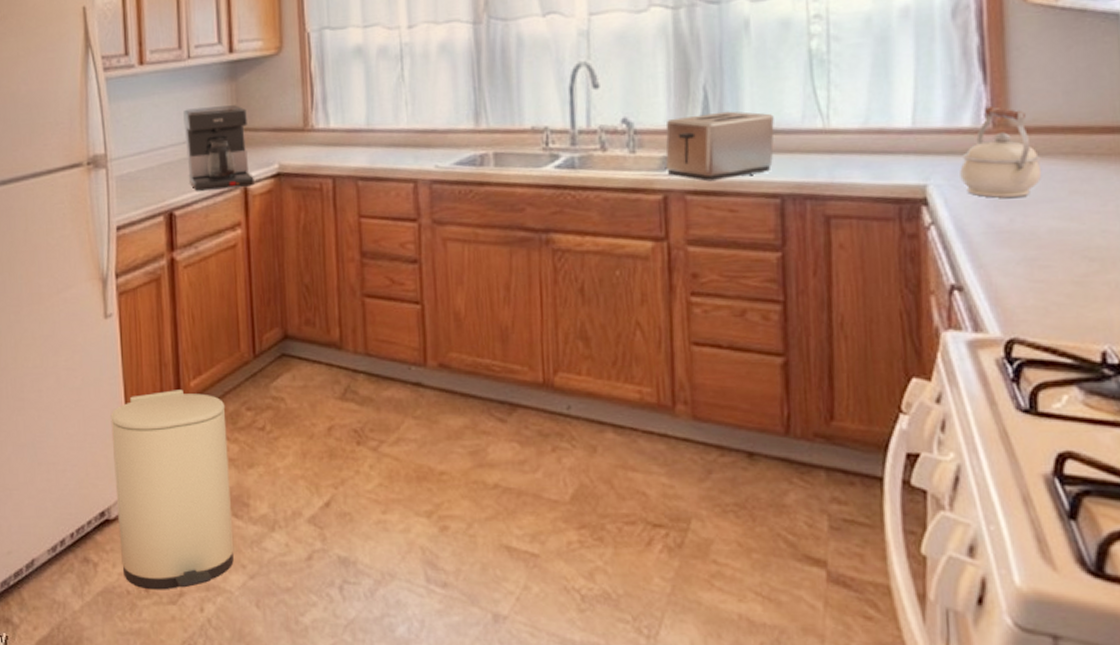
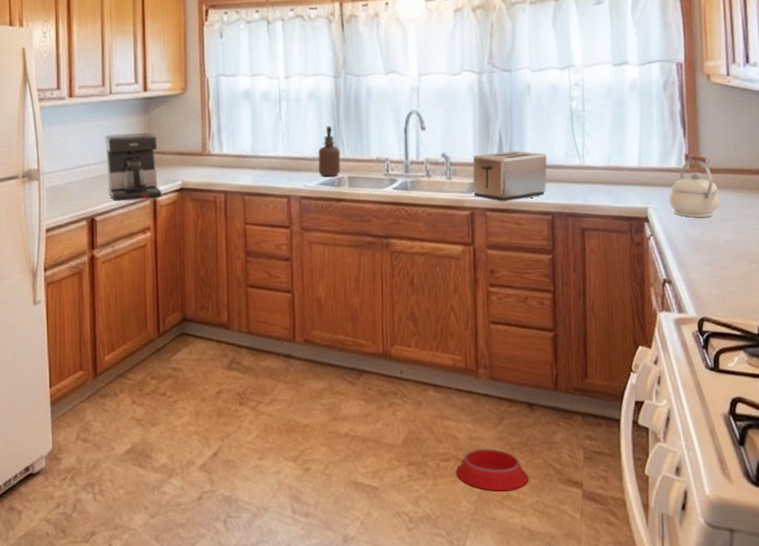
pedal bin: present [110,390,234,590] -> none [36,363,139,531]
soap dispenser: none [453,87,484,154] -> present [318,126,341,177]
pet bowl: none [644,510,748,568] -> present [456,448,529,492]

